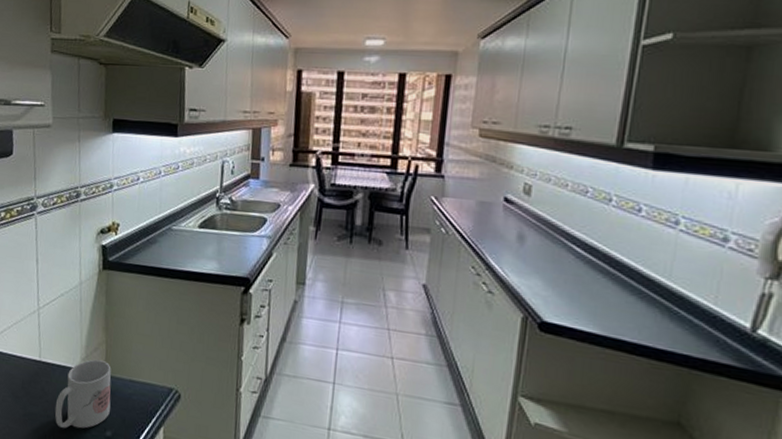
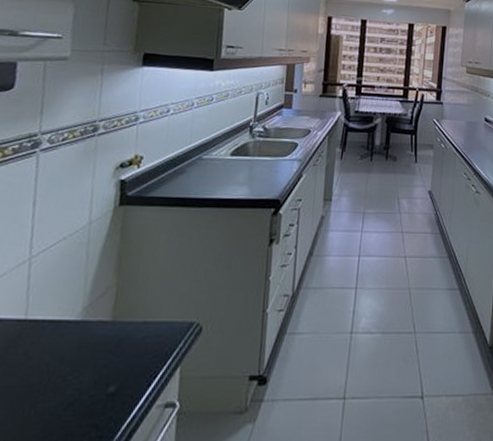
mug: present [54,359,111,429] -> none [39,306,121,395]

